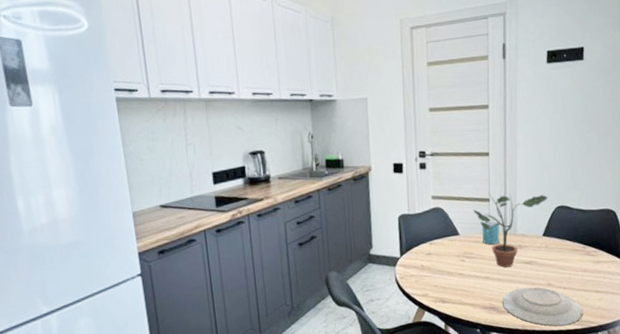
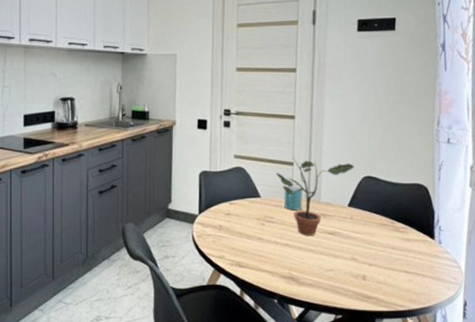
plate: present [502,287,583,327] -> none [303,260,391,305]

